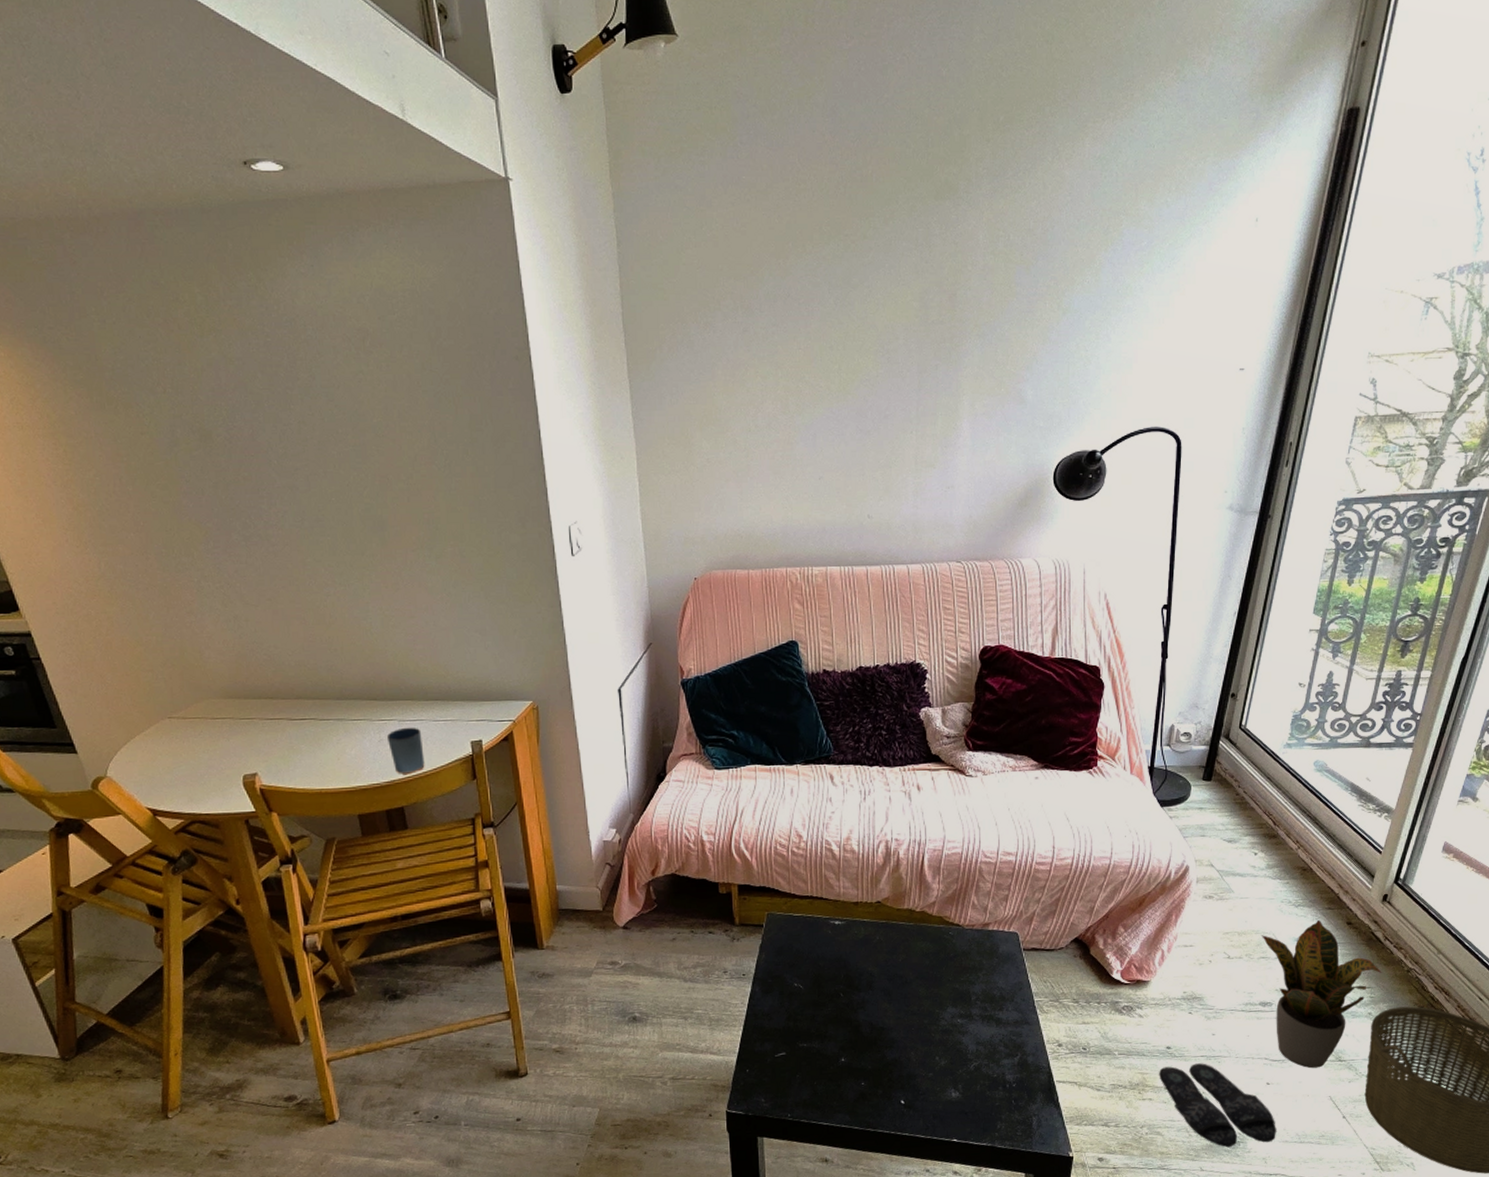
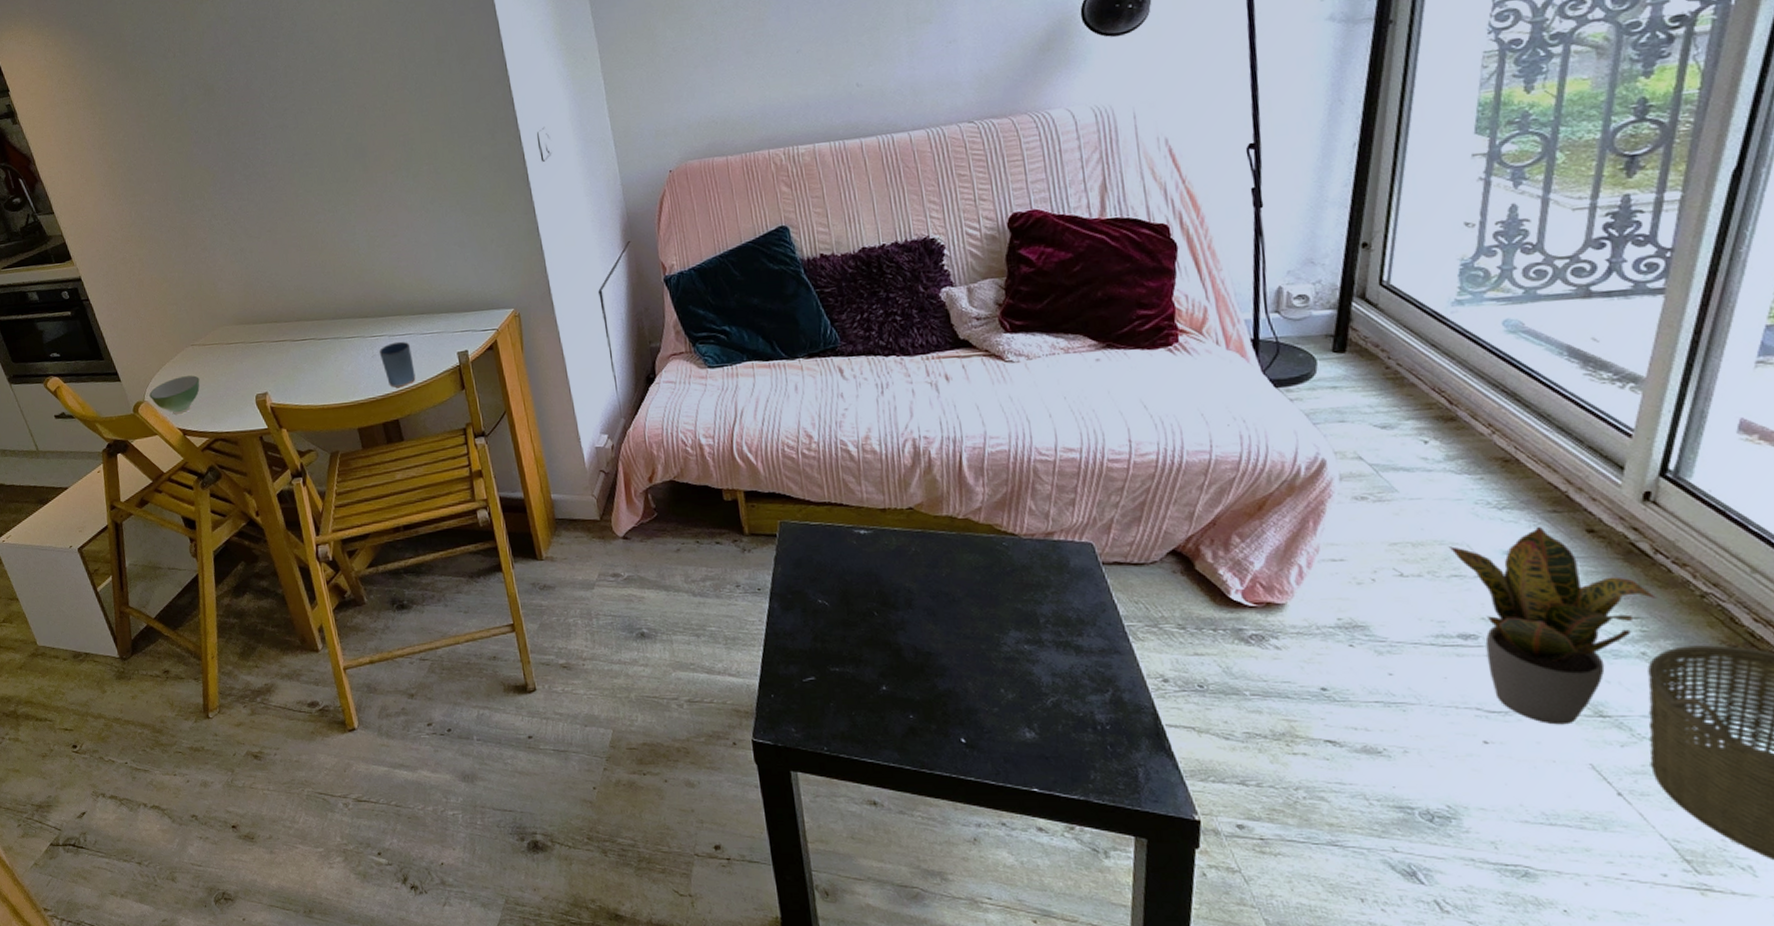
bowl: none [113,751,177,794] -> present [149,375,200,416]
slippers: present [1159,1063,1276,1147] -> none [1313,711,1508,823]

